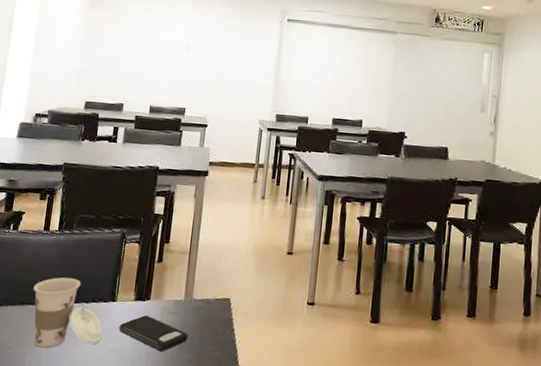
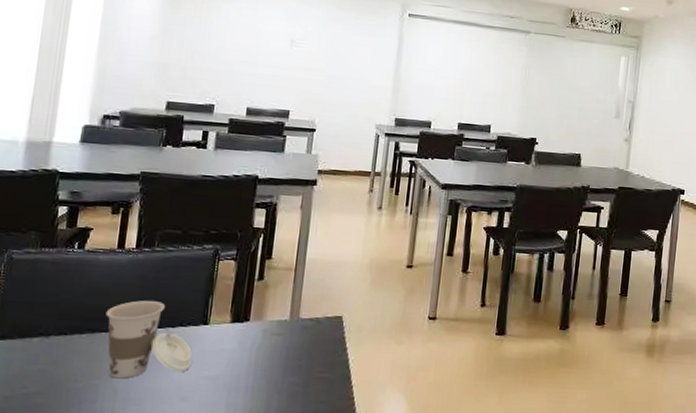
phone: present [119,315,188,351] -> none [212,338,295,375]

